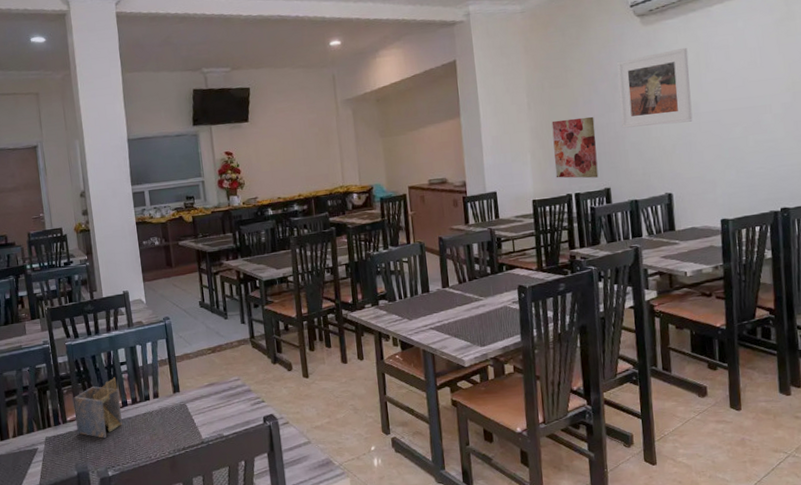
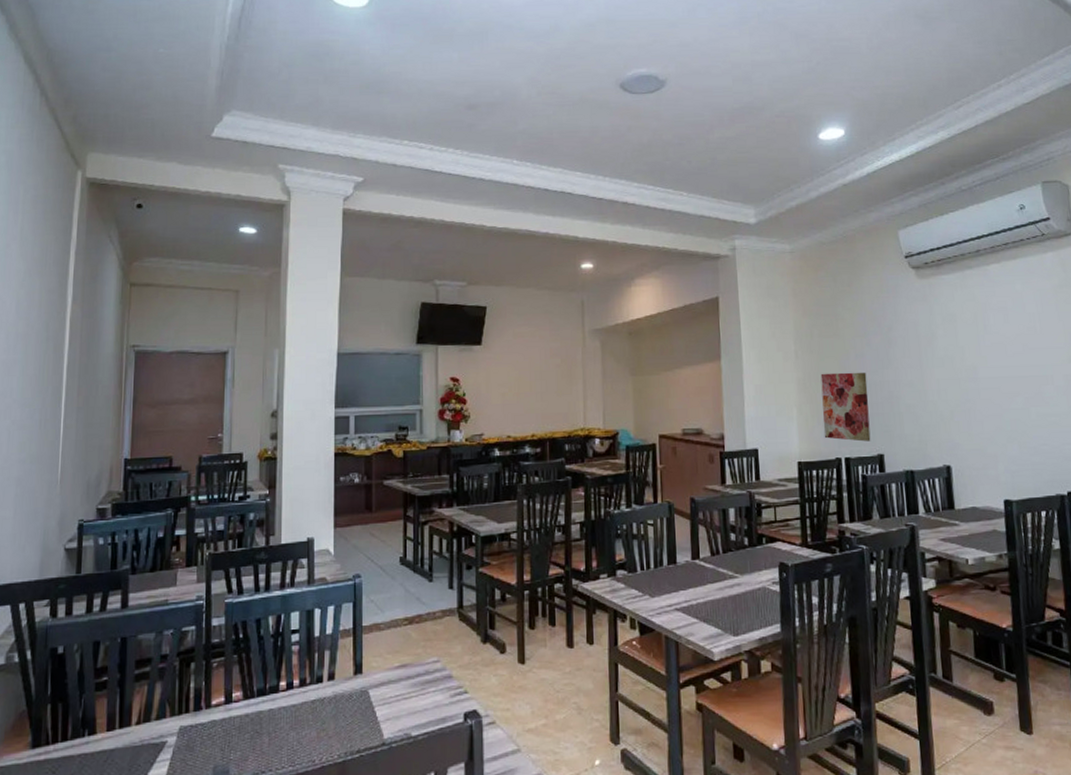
napkin holder: present [73,377,122,438] -> none [222,649,285,732]
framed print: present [617,47,693,128] -> none [891,305,972,388]

